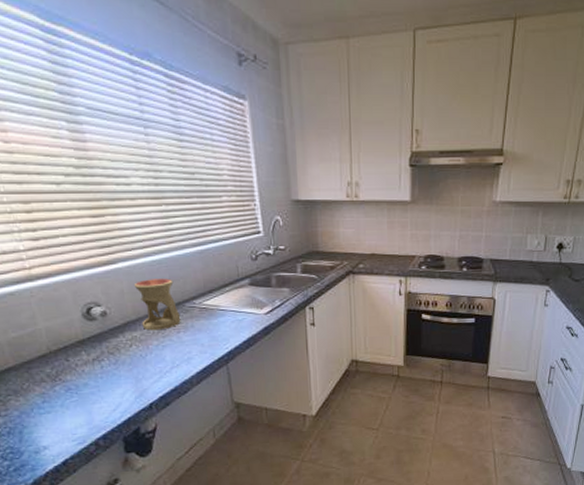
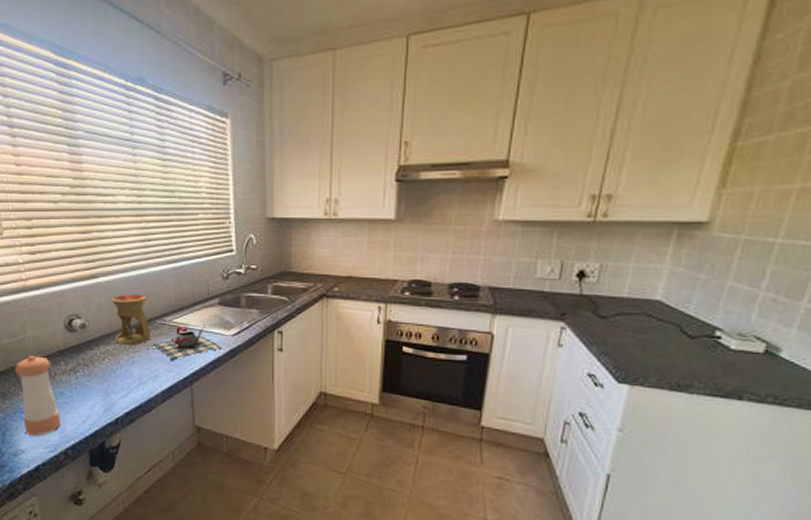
pepper shaker: none [26,347,89,431] -> present [14,355,61,436]
teapot: none [183,306,255,343] -> present [152,326,221,362]

